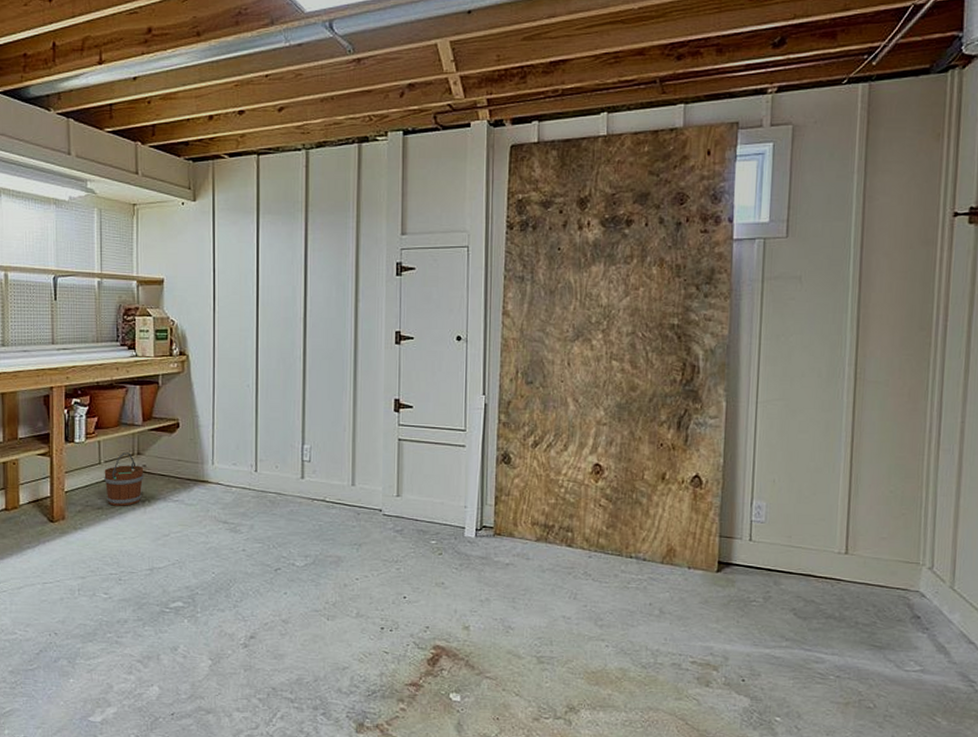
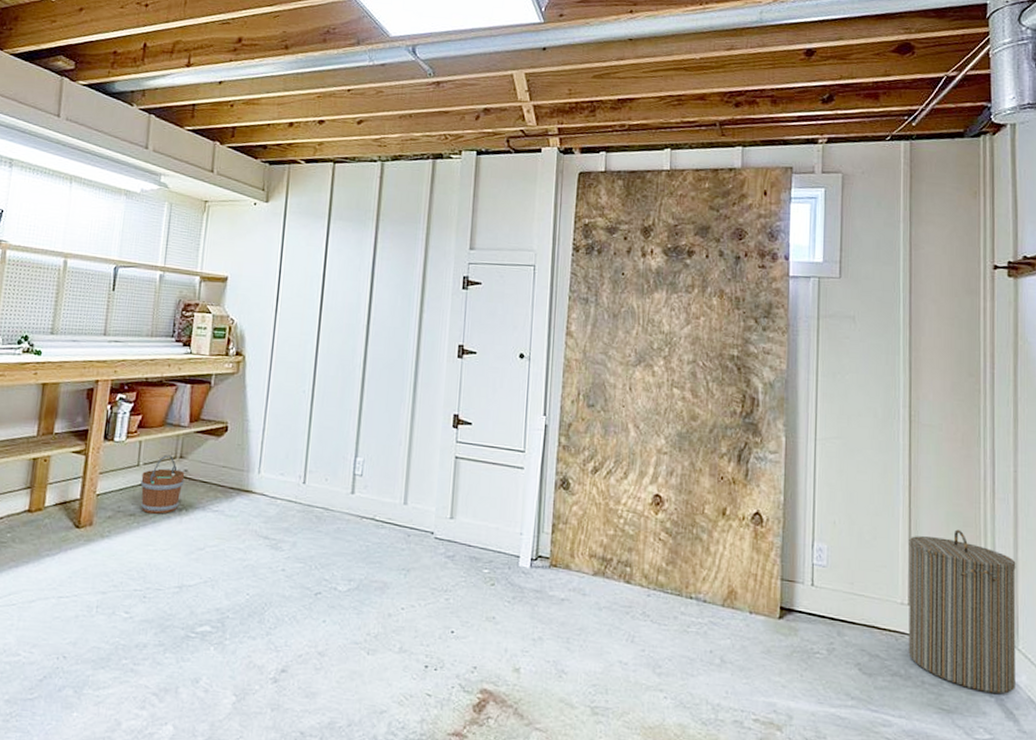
laundry hamper: none [843,481,957,630] -> present [908,529,1016,694]

